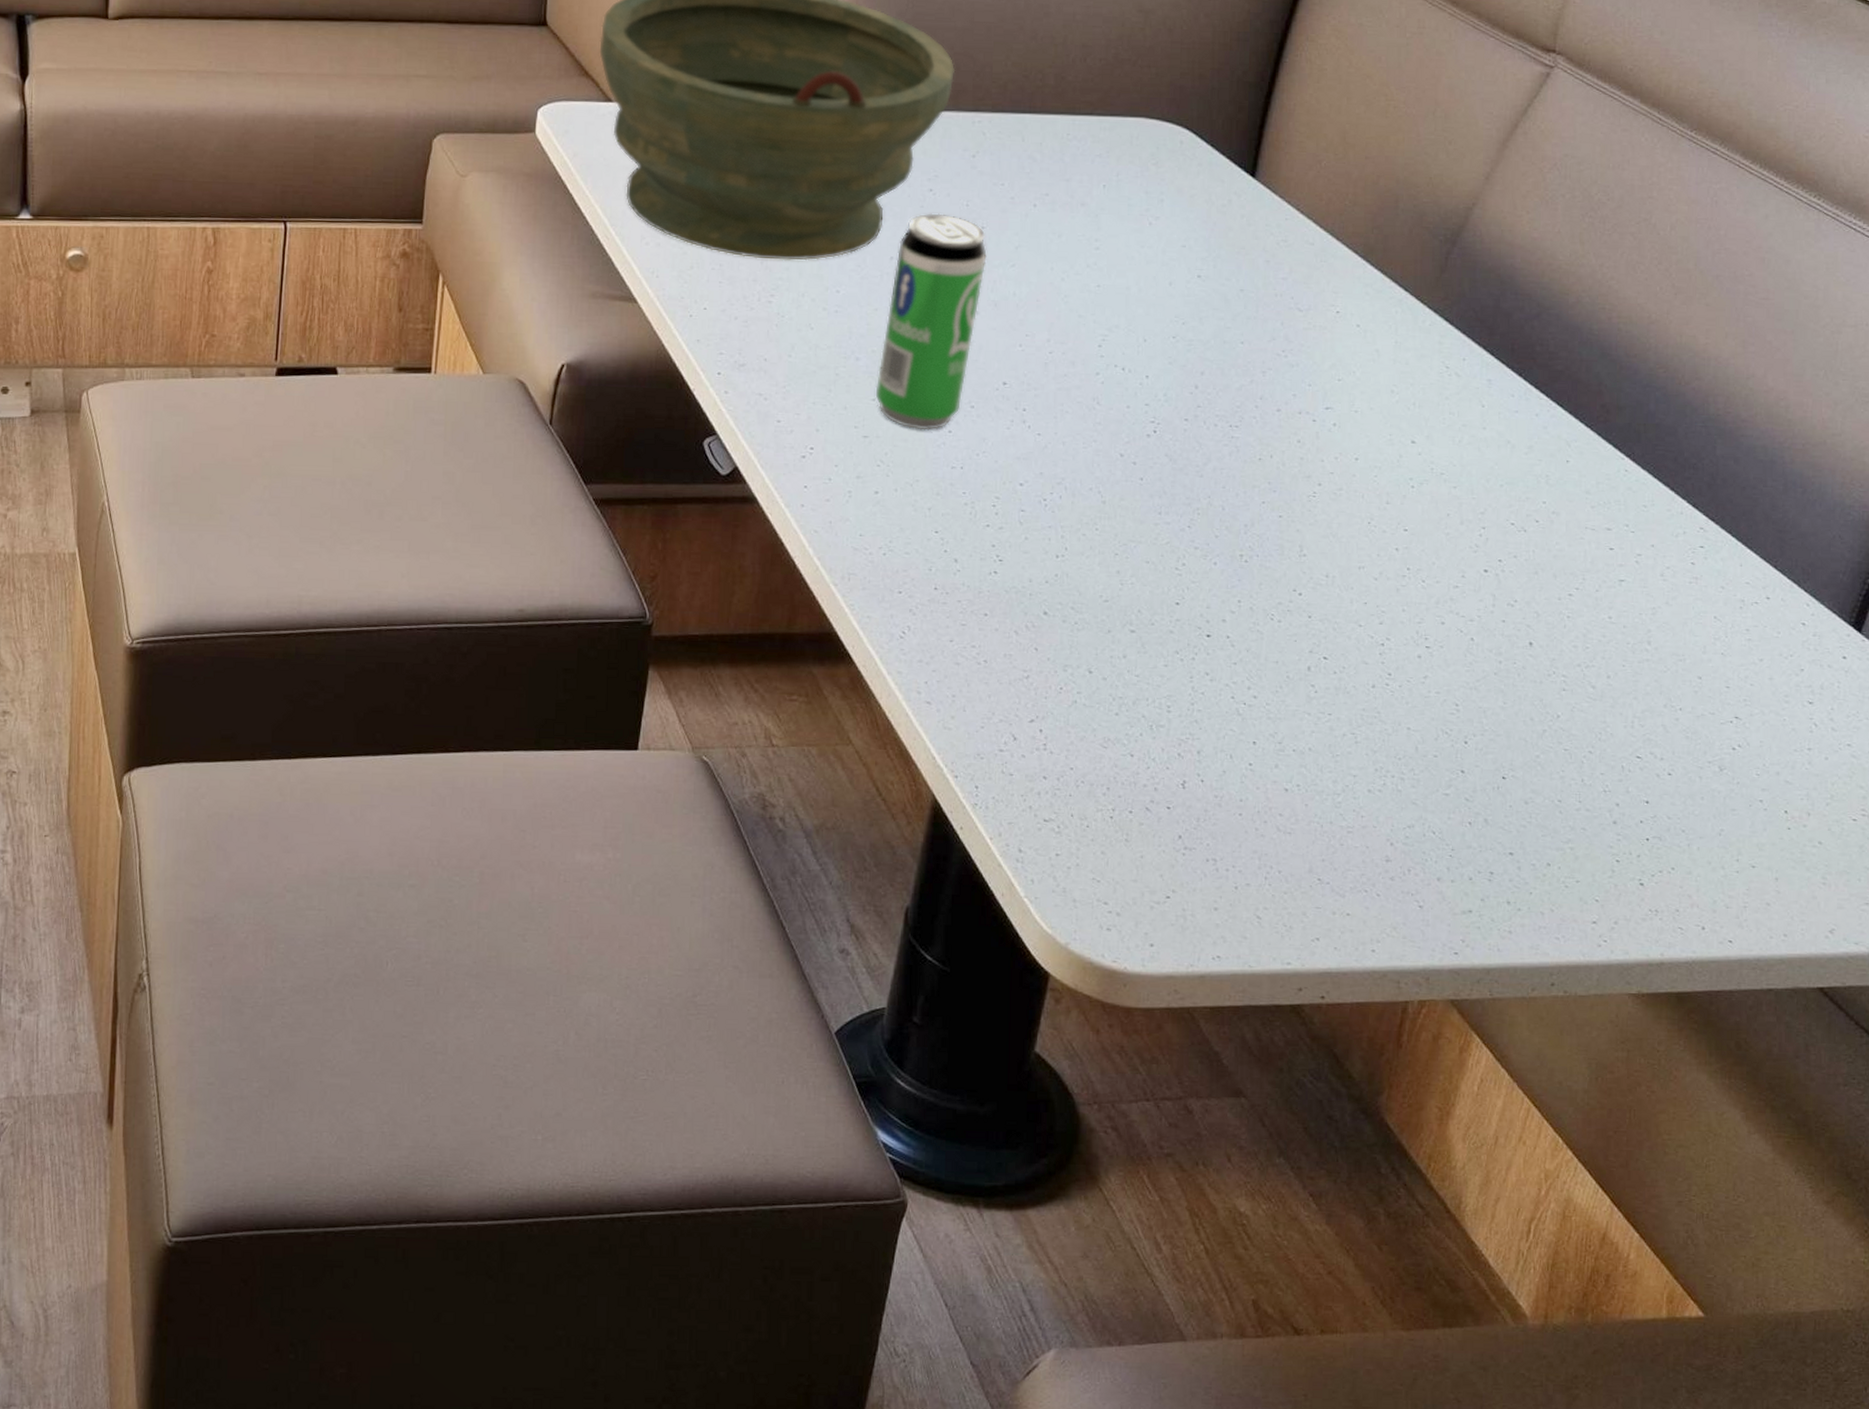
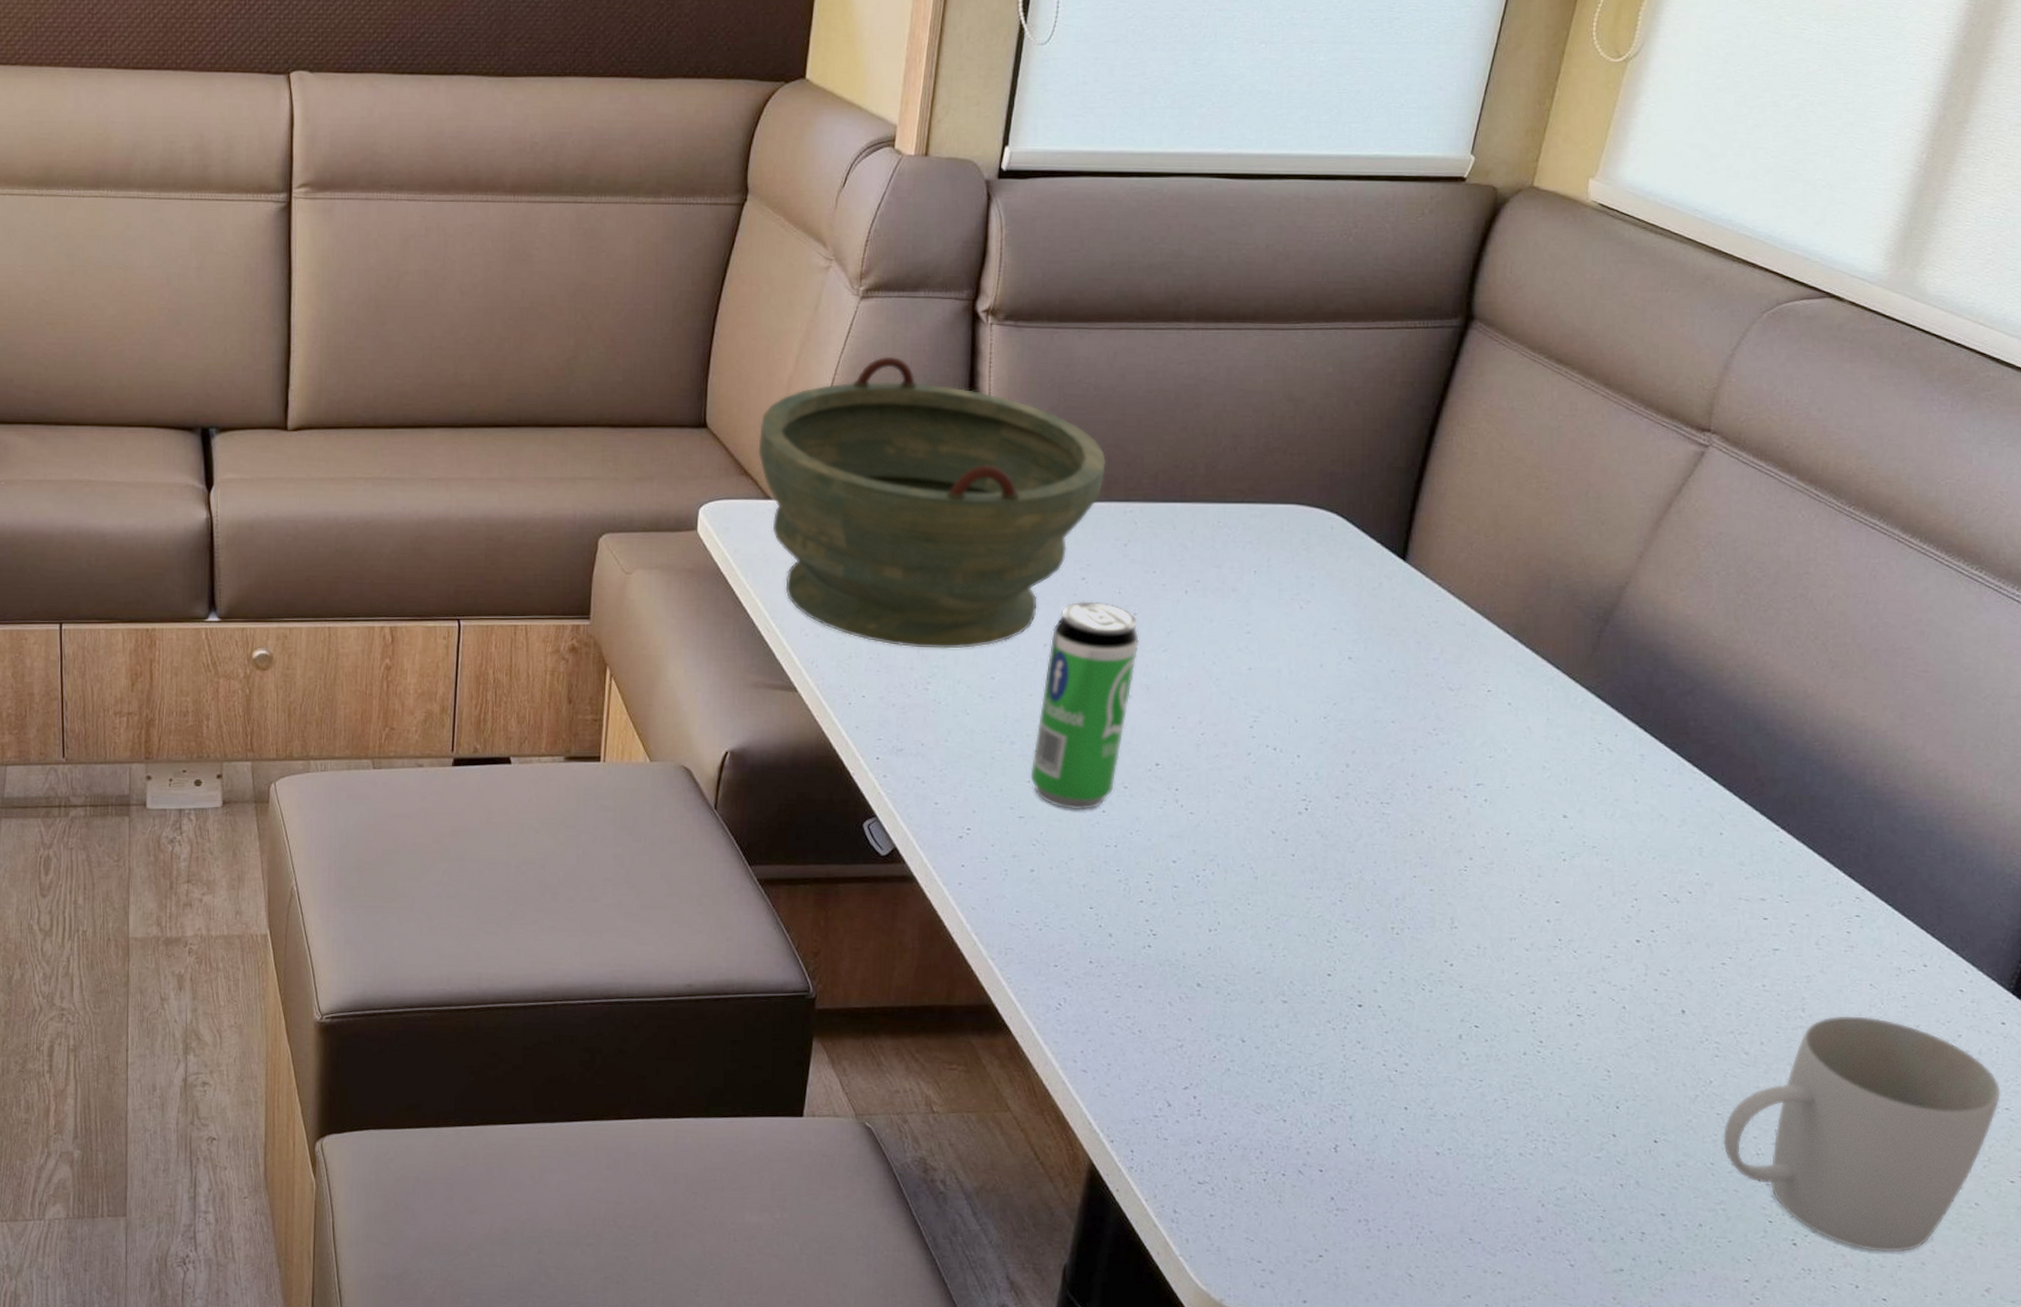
mug: none [1570,649,1842,893] -> present [1723,1015,2001,1253]

